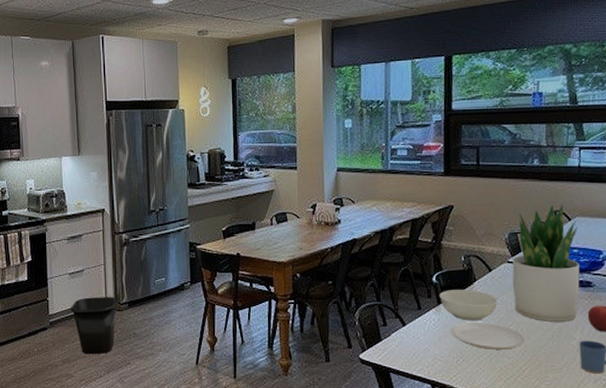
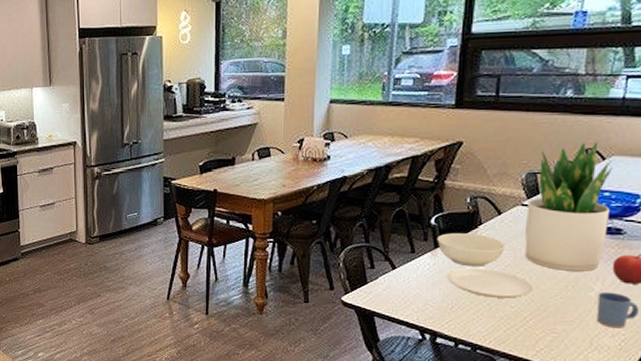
waste bin: present [70,297,118,354] -> none [41,230,89,285]

